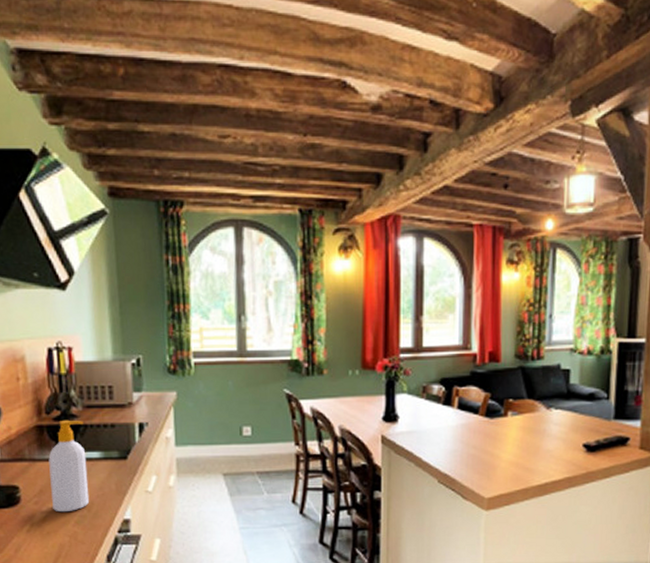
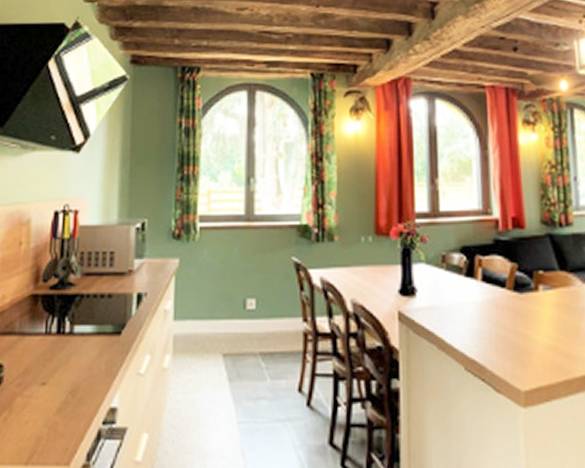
soap bottle: present [48,420,90,513] -> none [35,288,80,397]

